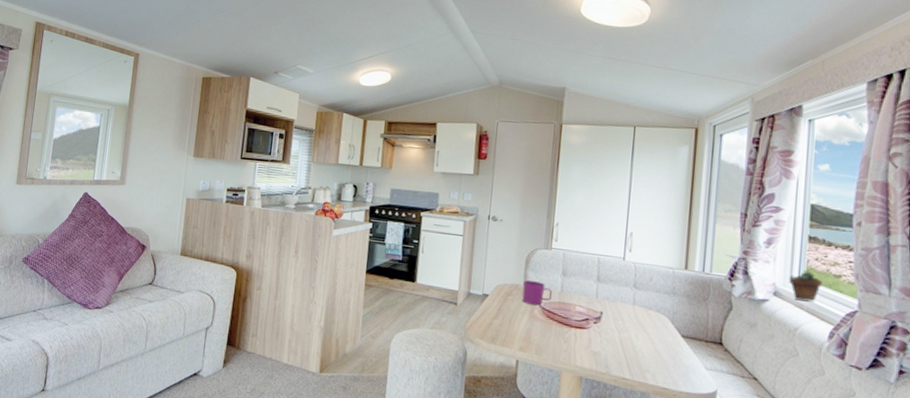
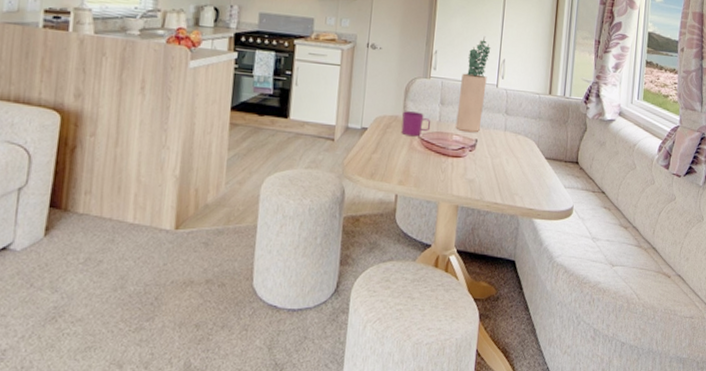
vase: none [579,209,617,306] -> present [456,36,491,133]
succulent plant: present [789,261,822,303] -> none [630,83,655,120]

